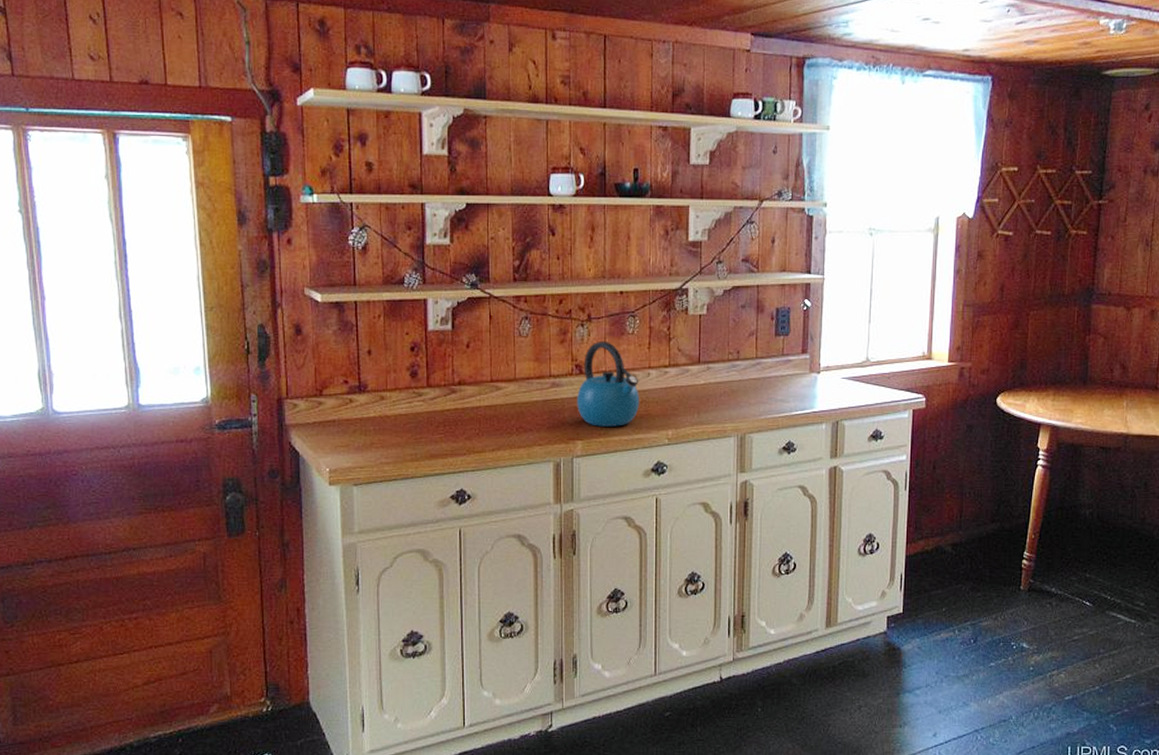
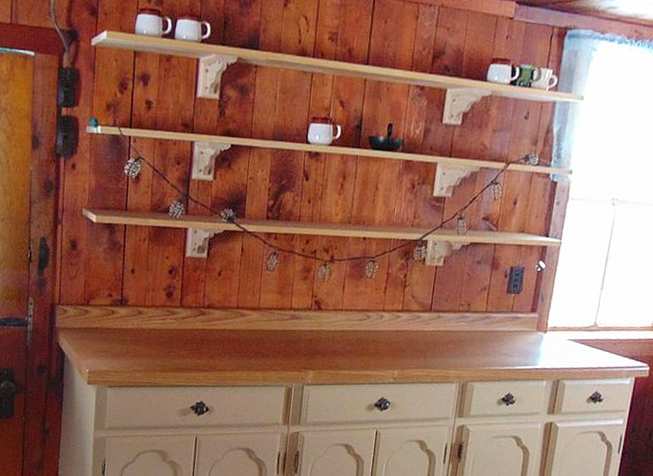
kettle: present [577,342,639,427] -> none [312,282,372,362]

